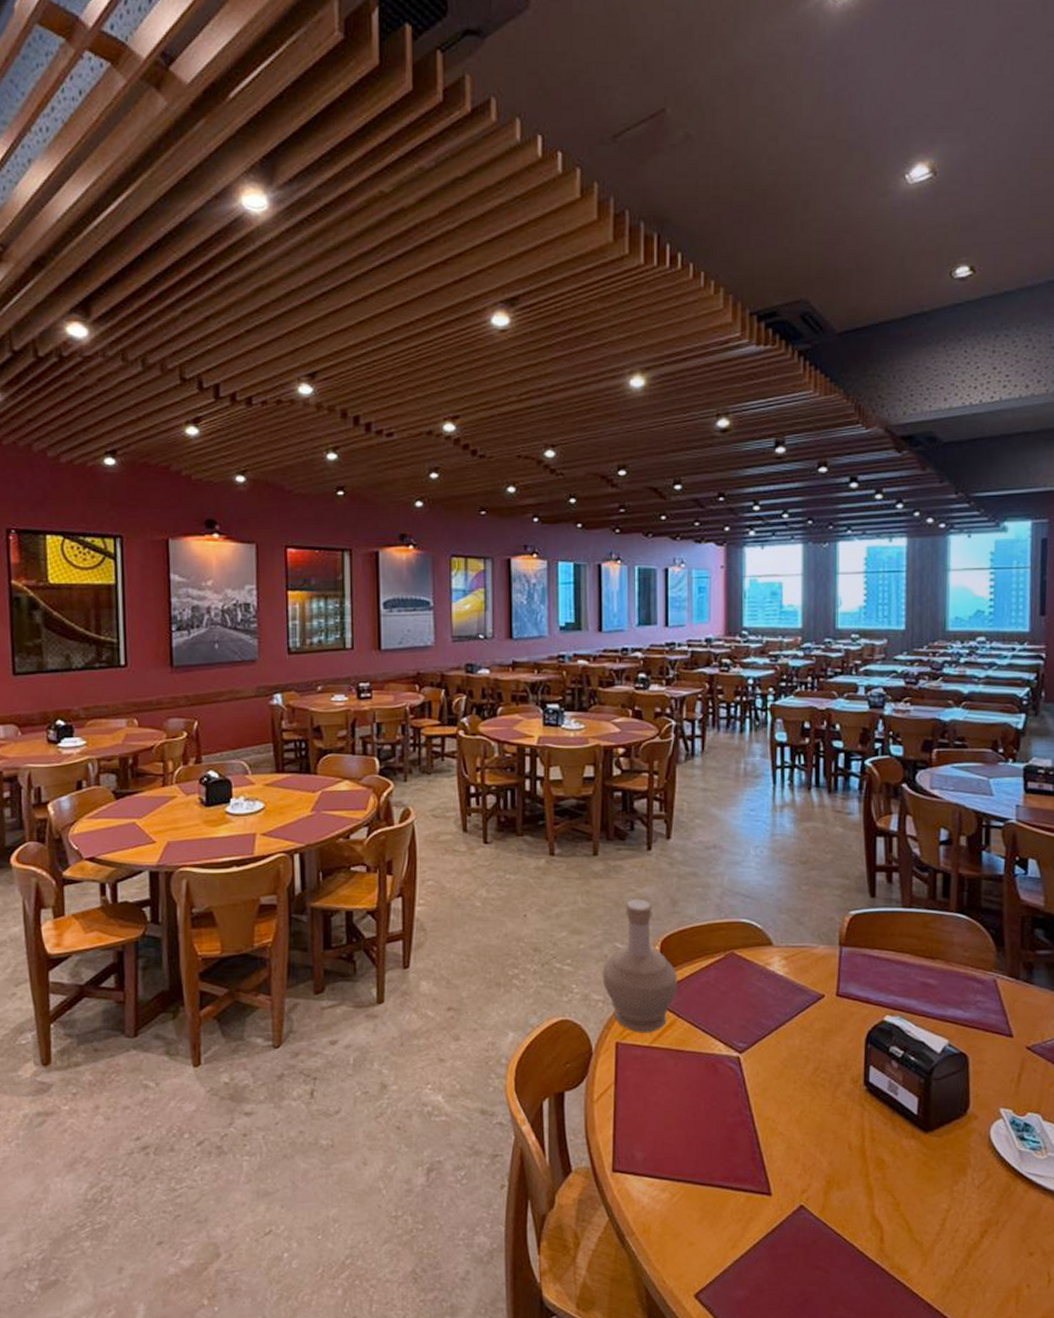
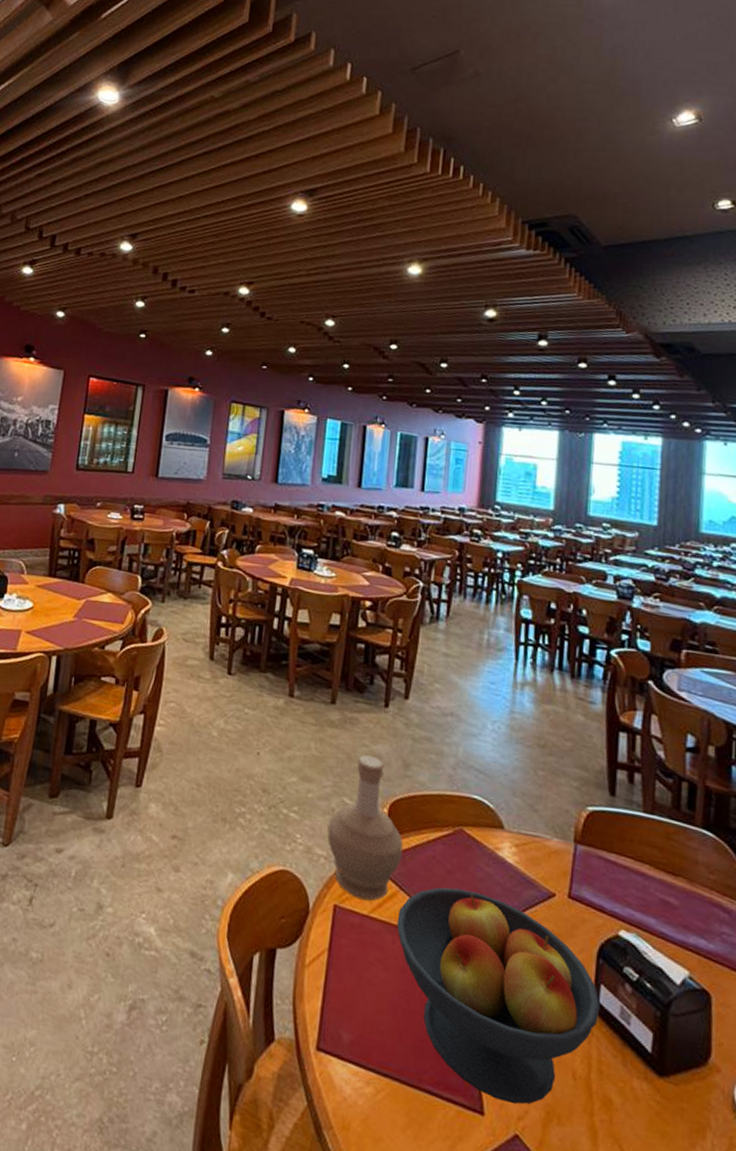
fruit bowl: none [677,1007,871,1180] -> present [396,887,601,1104]

